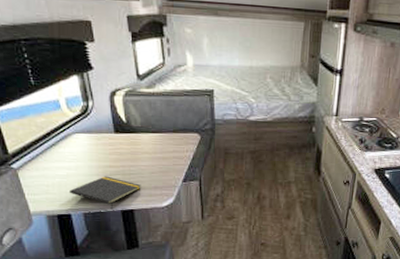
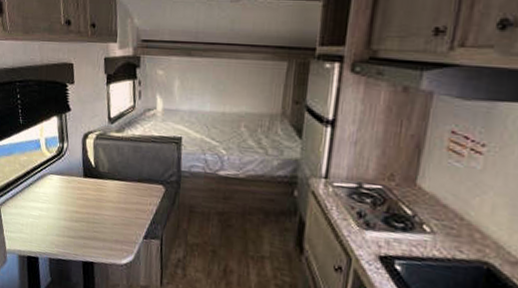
notepad: present [68,176,141,210] -> none [39,221,103,259]

